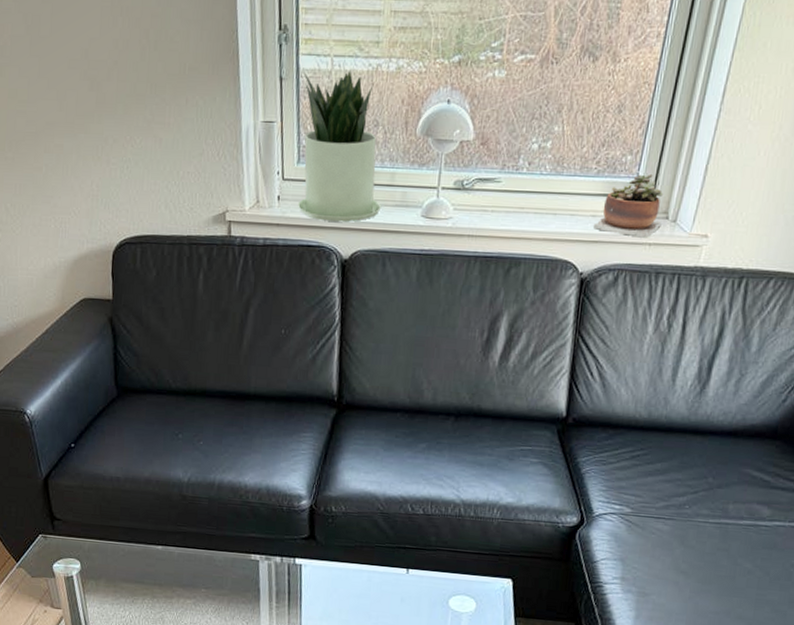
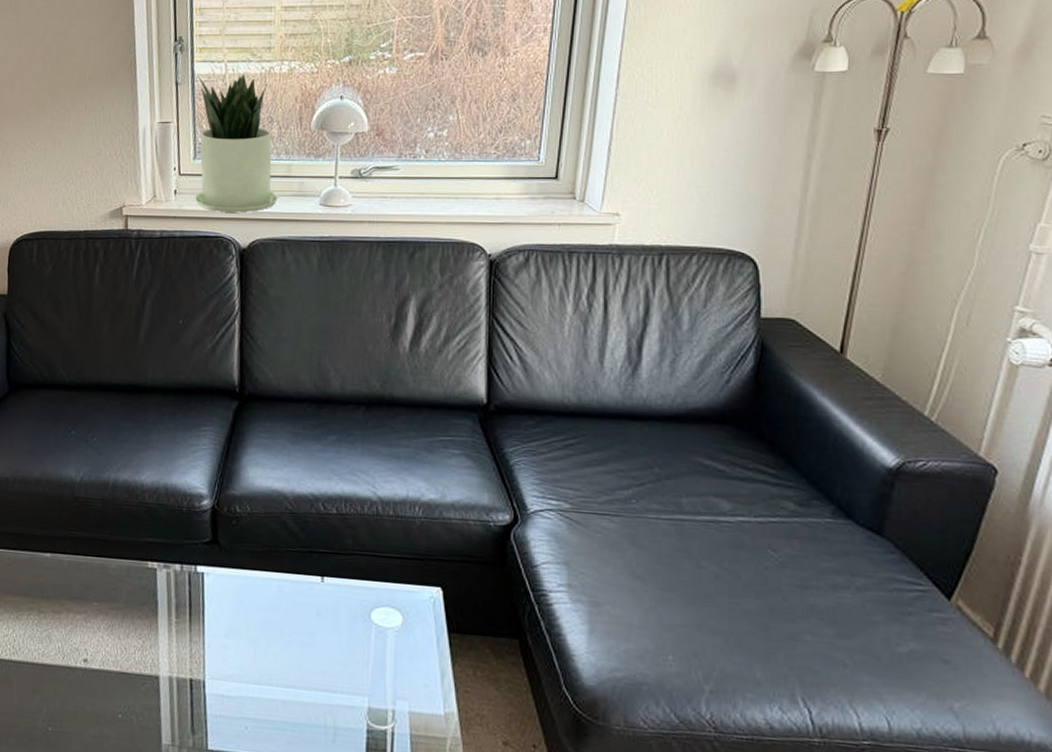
succulent plant: present [592,173,664,238] -> none [497,156,571,218]

